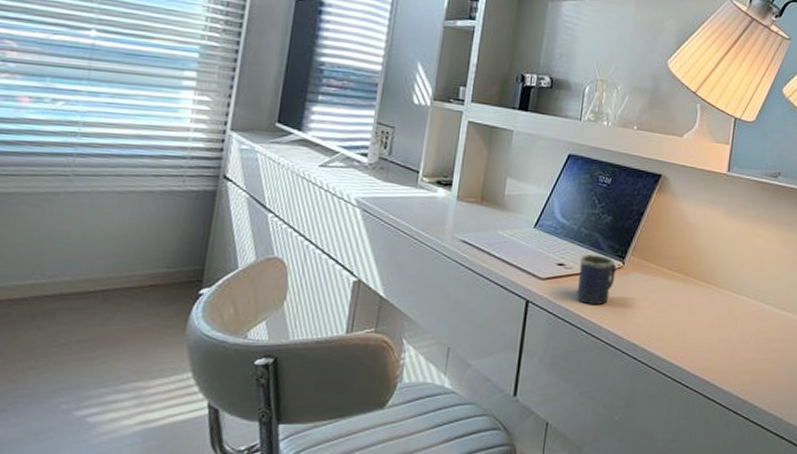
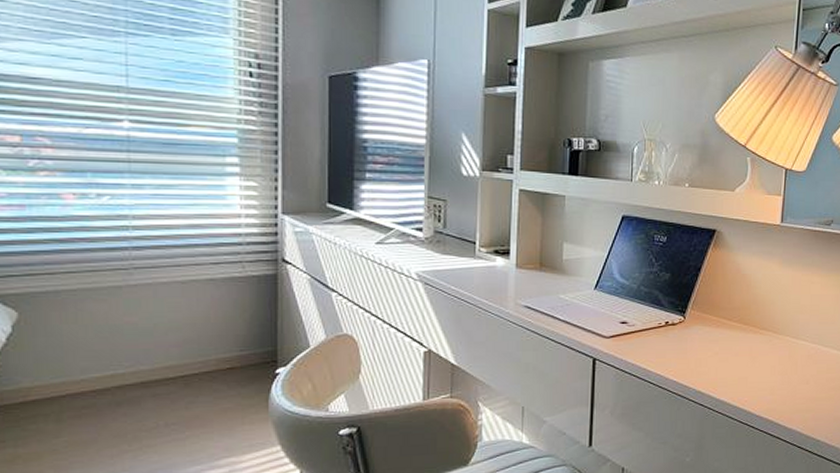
mug: present [576,254,616,305] -> none [641,311,678,358]

